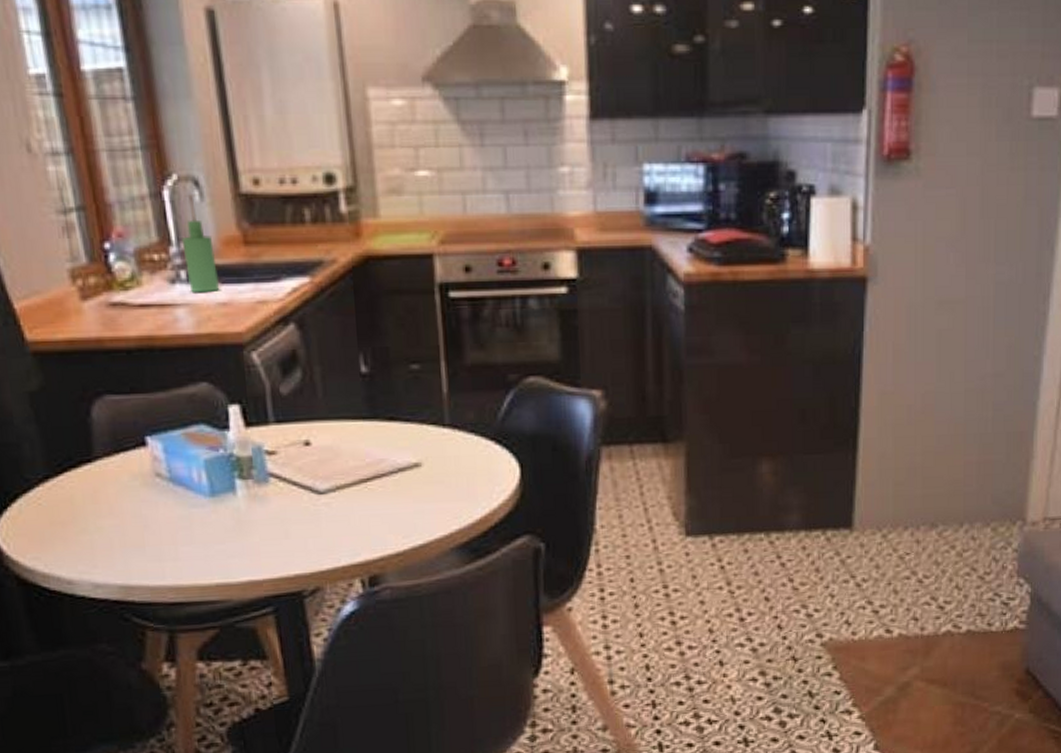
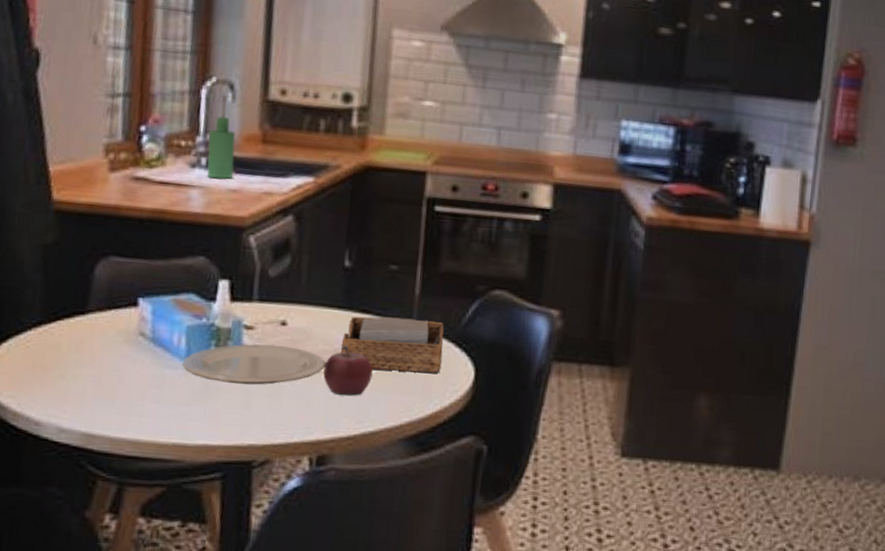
plate: none [207,467,360,514] -> present [182,344,326,385]
fruit: none [359,457,412,511] -> present [323,344,373,395]
napkin holder: none [372,419,483,481] -> present [341,316,445,374]

